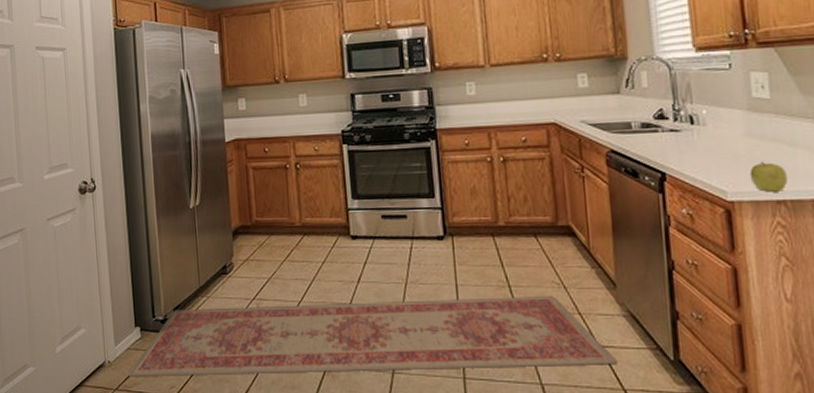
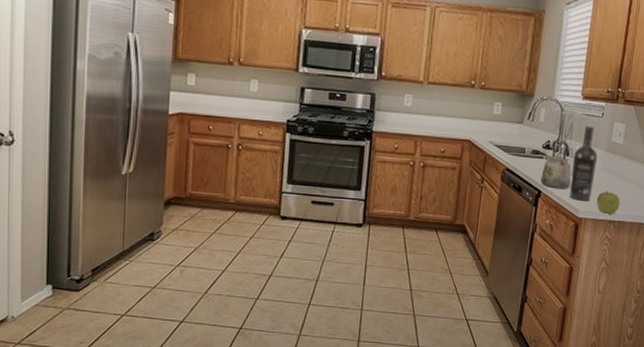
rug: present [128,296,617,377] -> none [33,270,477,334]
kettle: none [660,105,707,168] -> present [540,139,572,190]
wine bottle: none [700,82,741,181] -> present [569,125,598,202]

